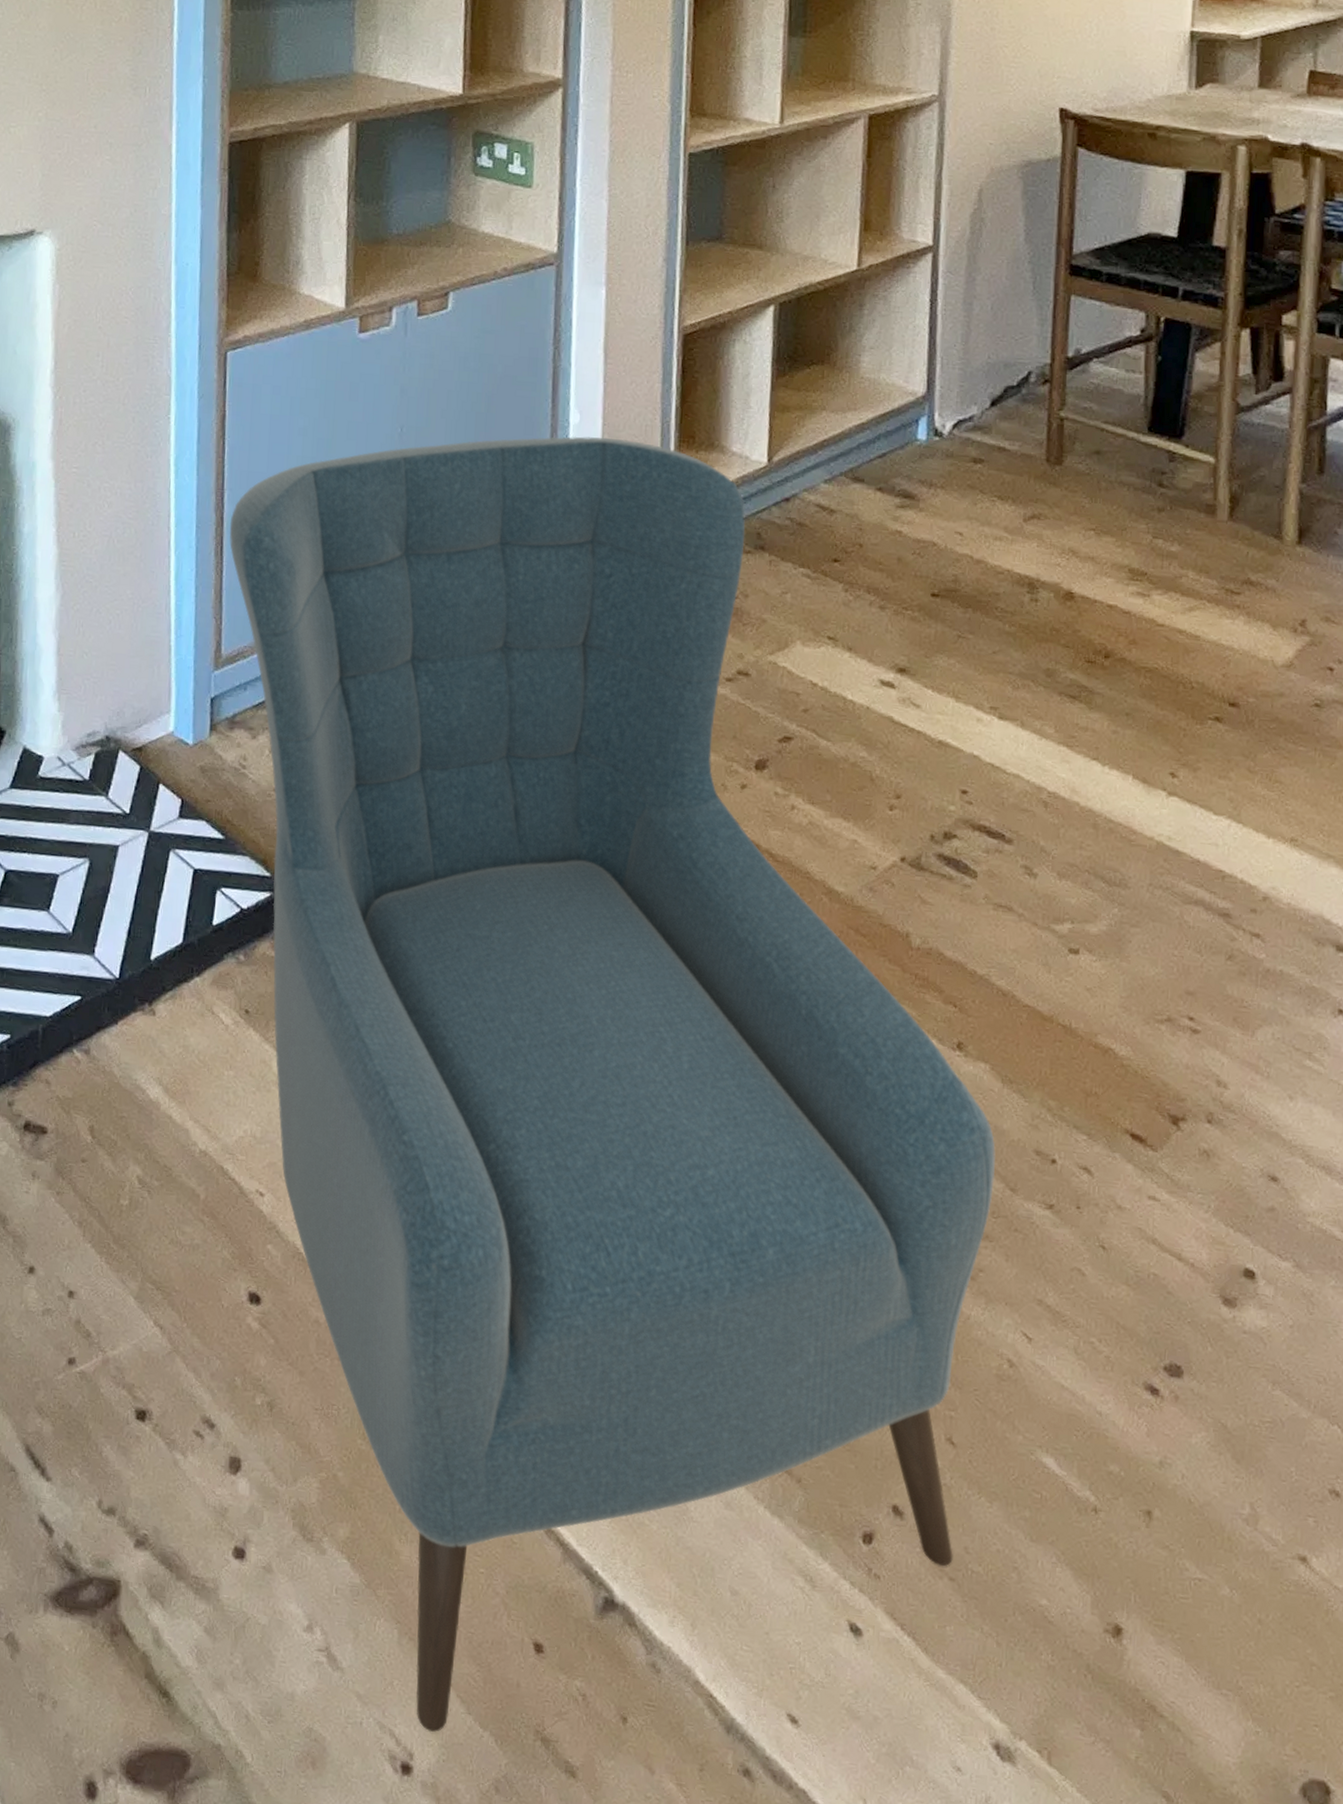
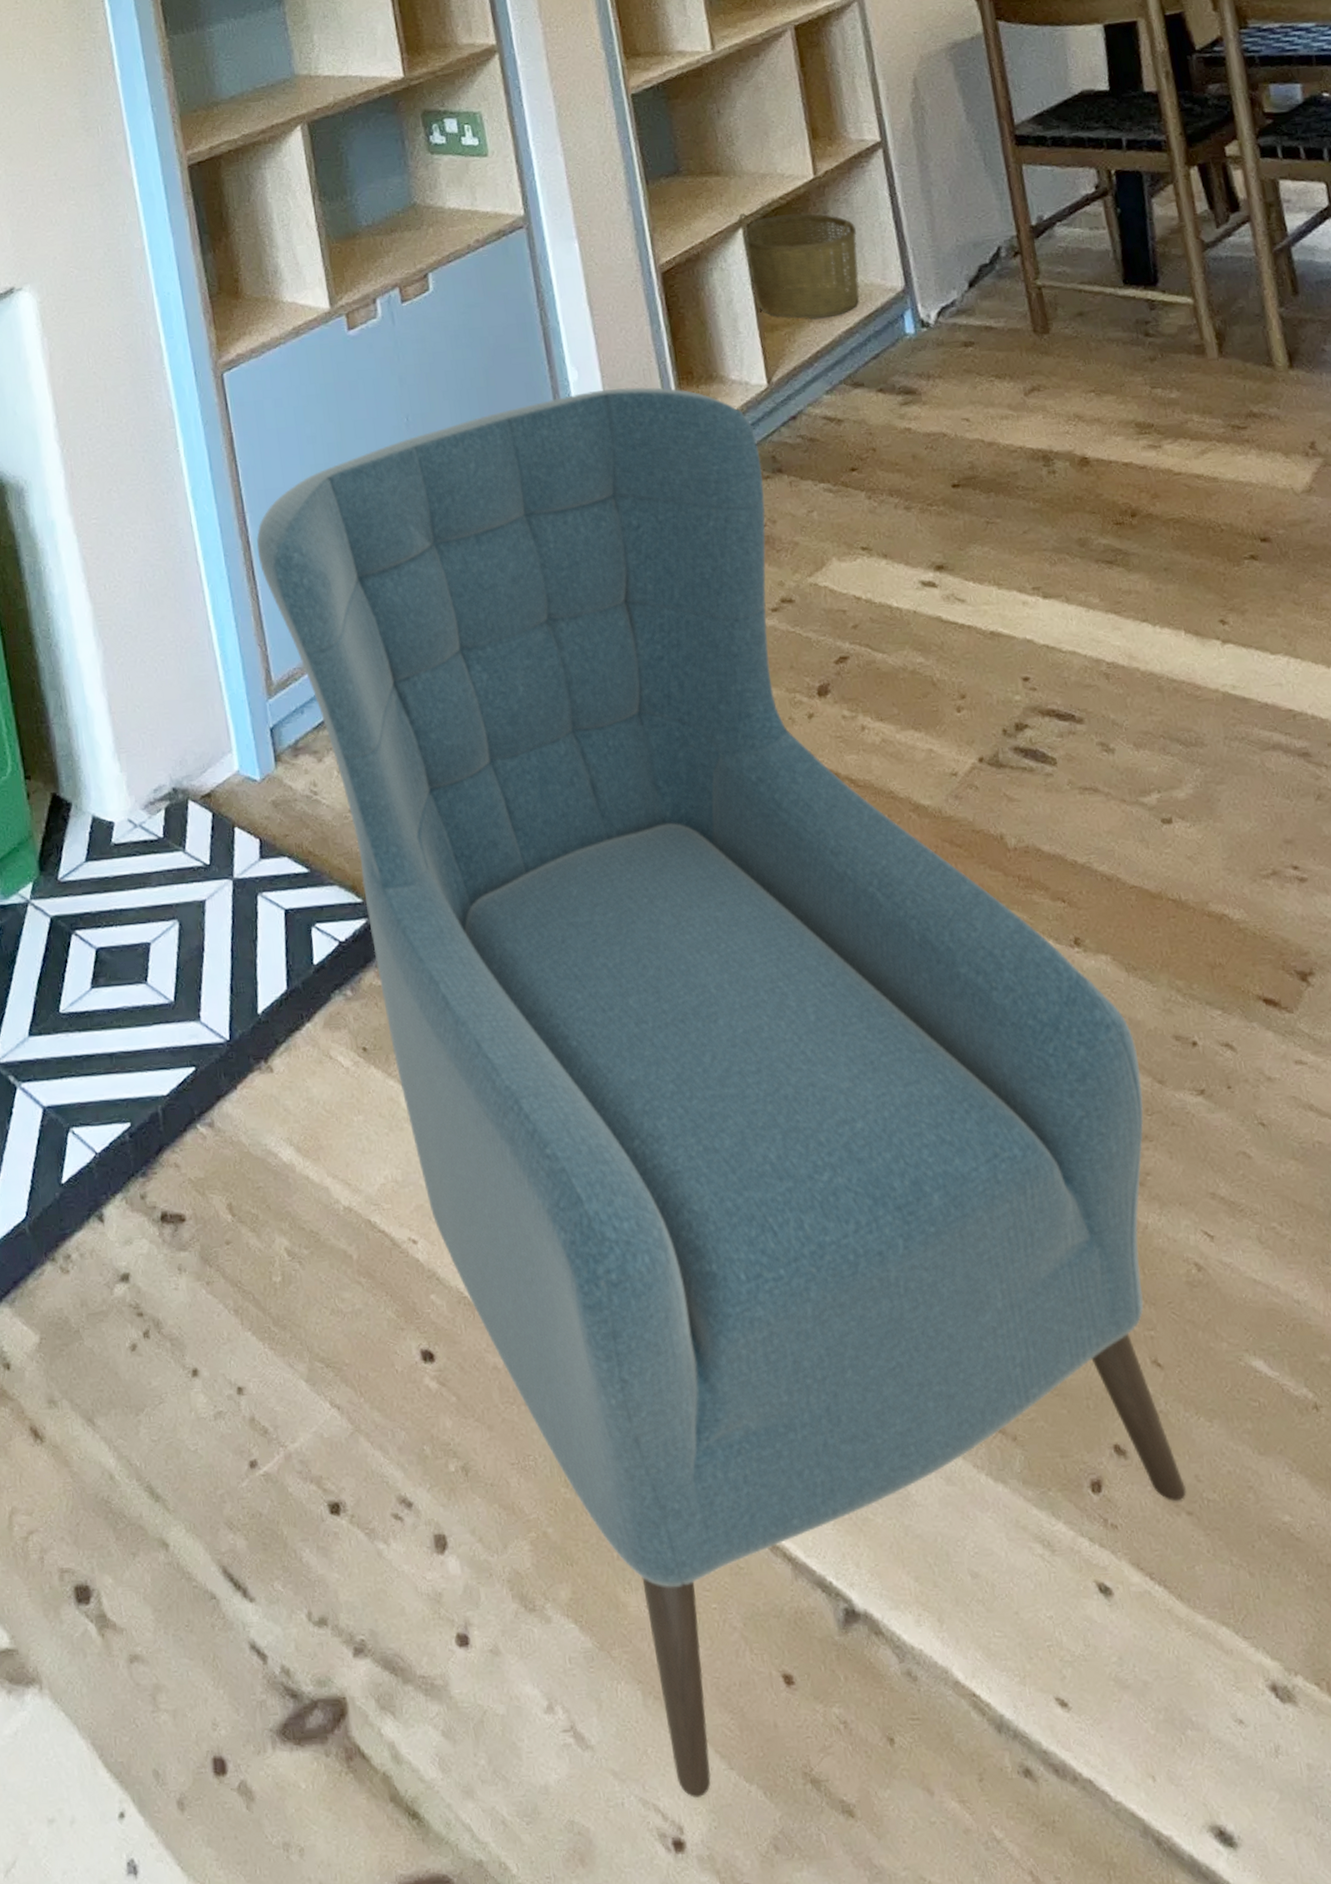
basket: none [768,291,890,409] -> present [737,213,860,320]

